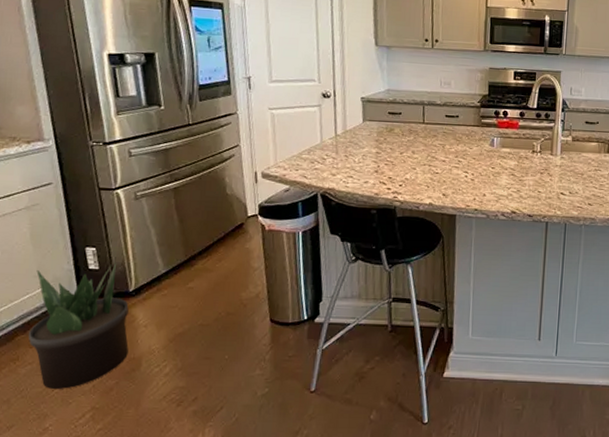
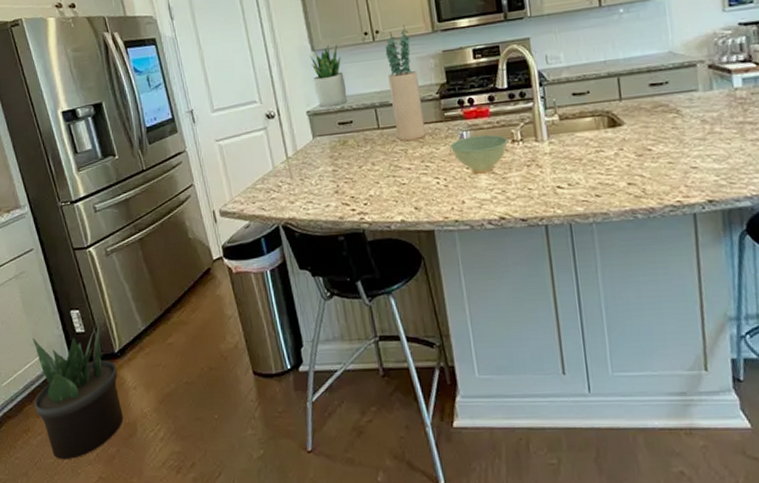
planter: none [372,44,401,98] -> present [310,44,348,108]
vase: none [438,39,465,139] -> present [385,24,426,142]
bowl: none [481,142,529,174] -> present [449,134,508,174]

